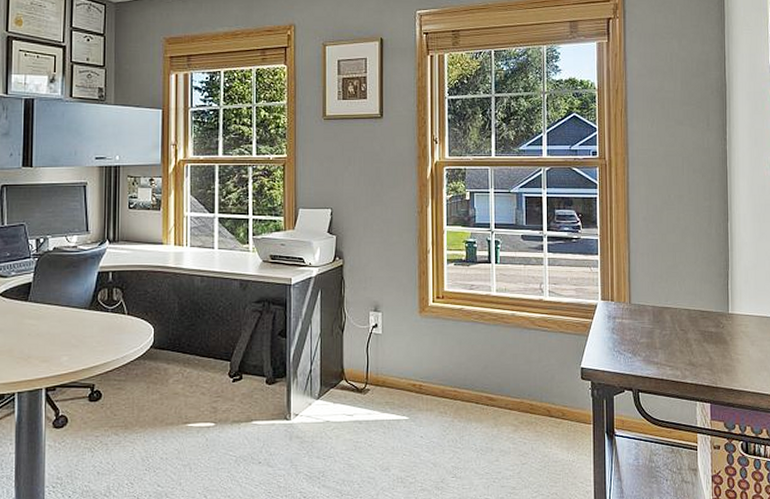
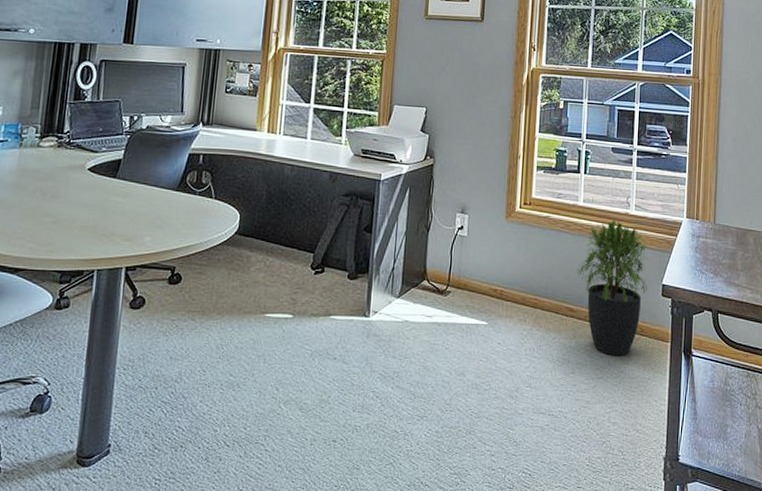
potted plant: none [494,306,567,442] -> present [577,219,649,356]

